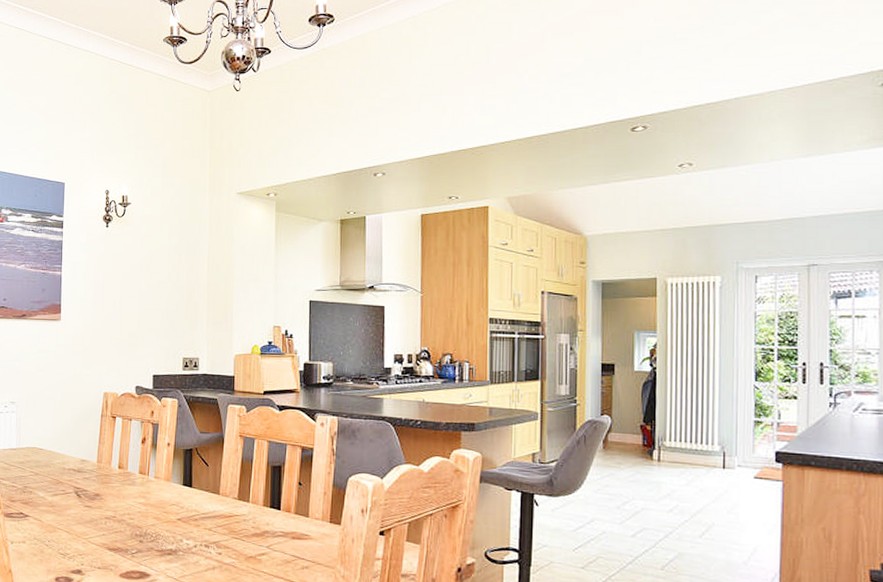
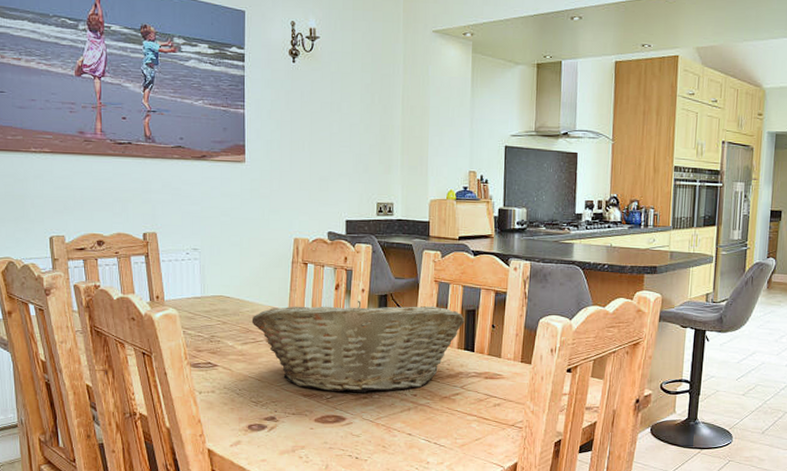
fruit basket: none [62,454,271,550] -> present [251,300,465,394]

